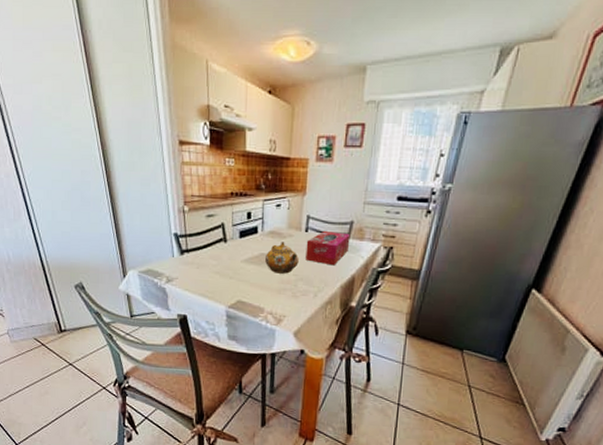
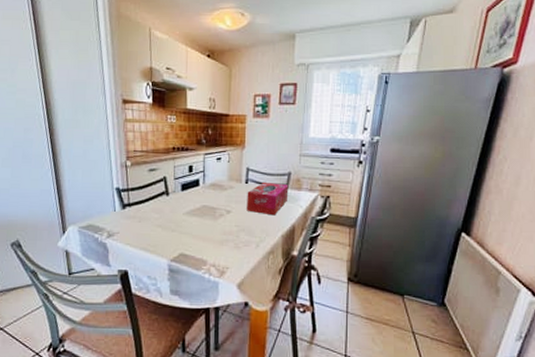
teapot: present [265,242,299,274] -> none [207,193,240,225]

